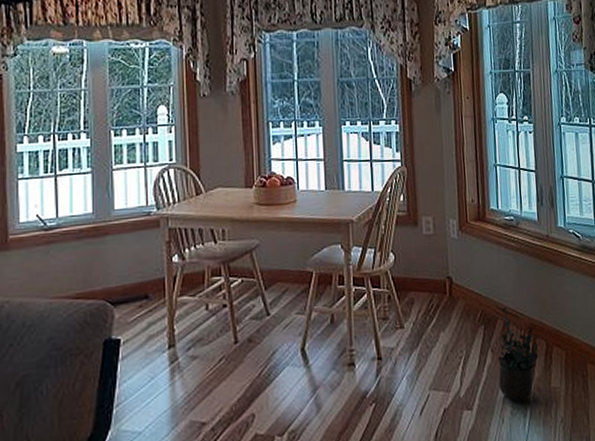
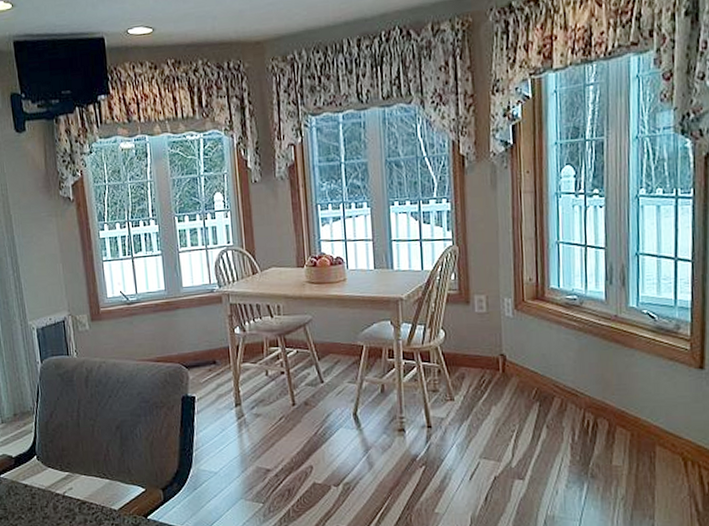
potted plant: present [498,307,539,403] -> none [553,385,600,477]

